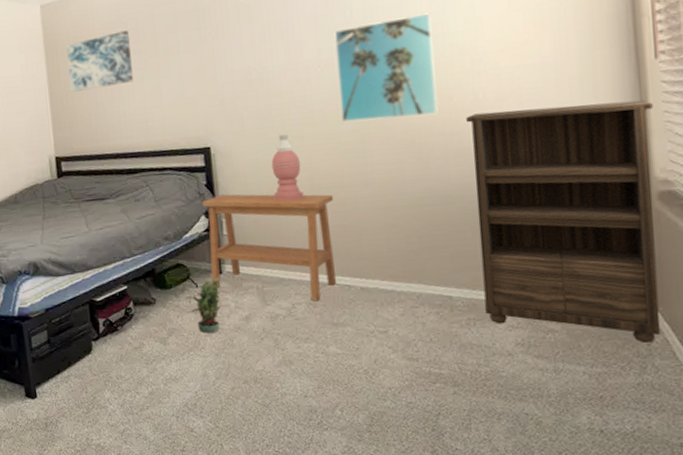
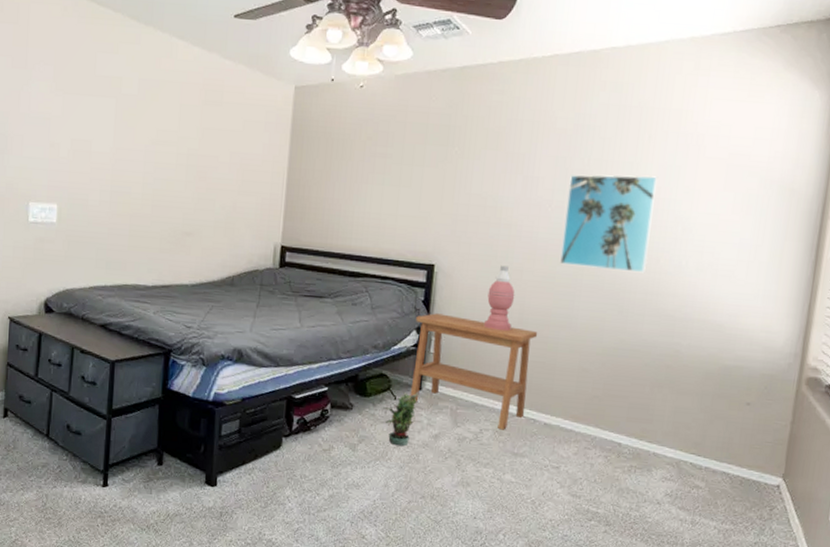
wall art: present [66,30,133,92] -> none [310,131,378,185]
bookshelf: present [466,99,661,344] -> none [646,279,820,509]

